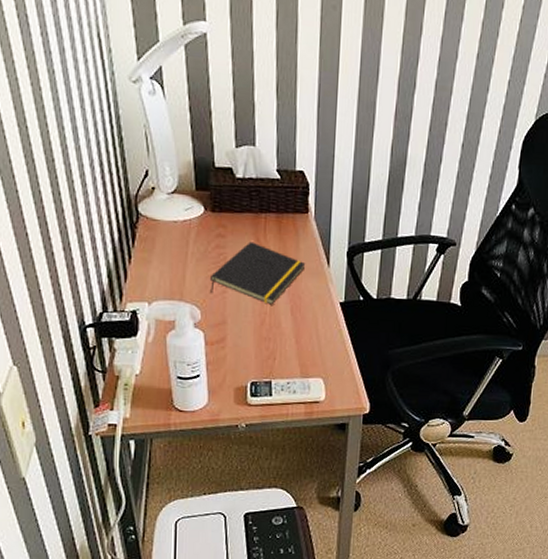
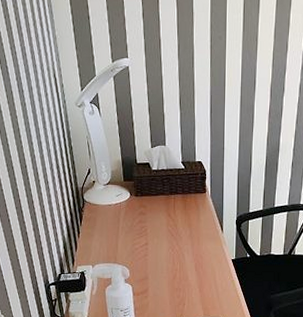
notepad: present [209,241,306,305] -> none [135,217,205,263]

